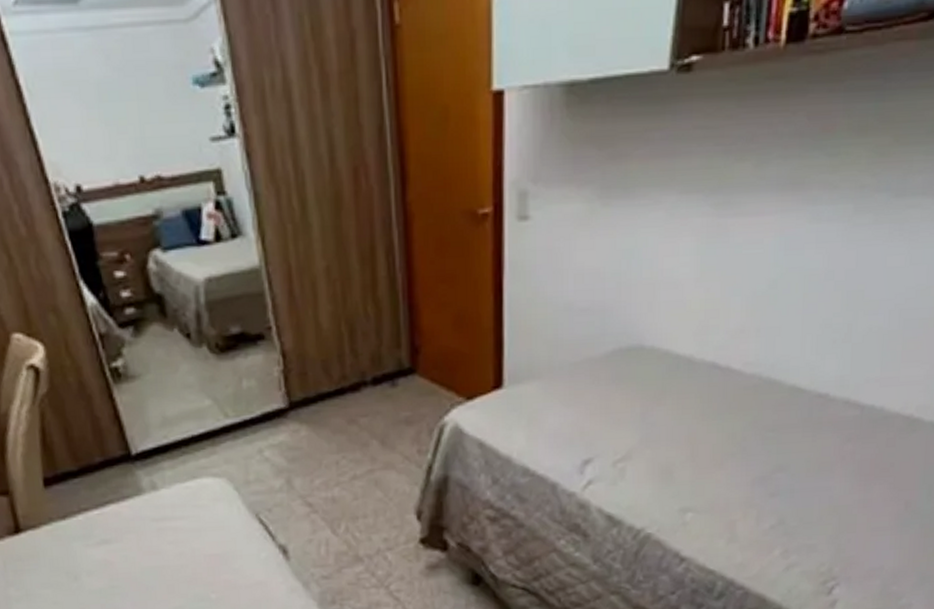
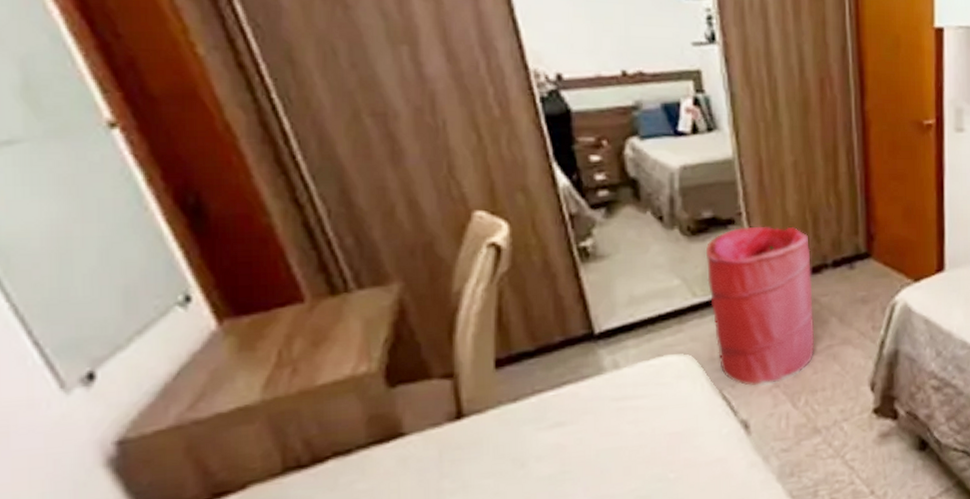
laundry hamper: none [235,340,354,512] -> present [705,226,815,387]

